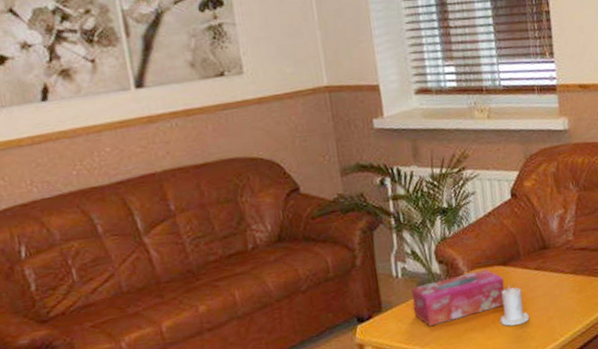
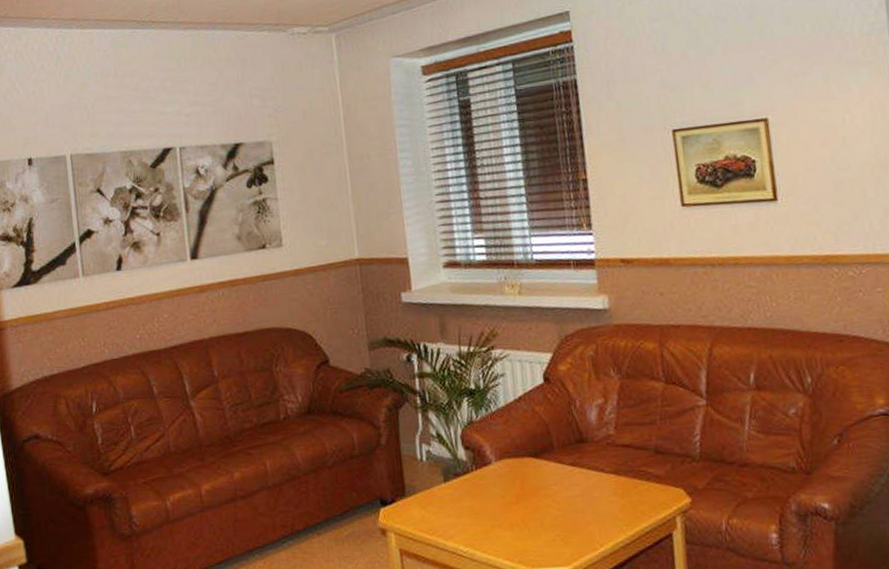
tissue box: present [410,269,505,327] -> none [435,460,536,518]
candle: present [500,285,530,326] -> none [530,480,564,527]

